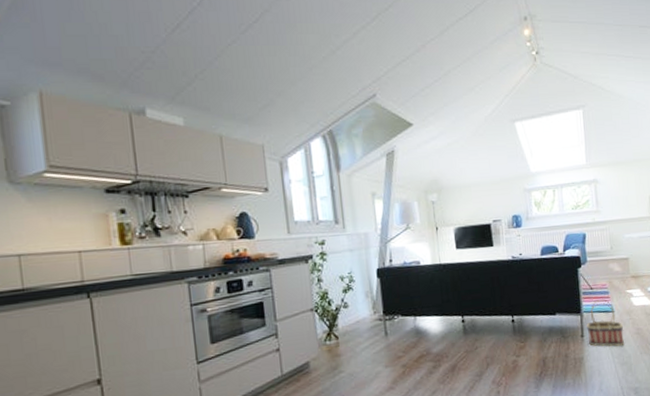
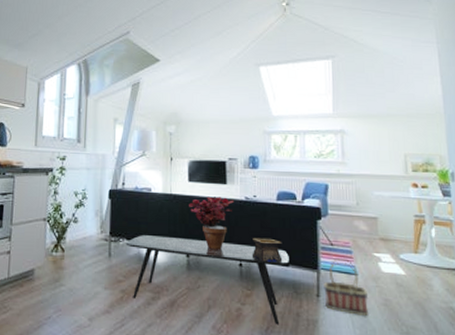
coffee table: none [401,300,556,370] -> present [125,235,289,325]
potted plant: none [459,259,502,312] -> present [189,196,235,250]
decorative box: none [522,292,550,315] -> present [252,237,283,262]

